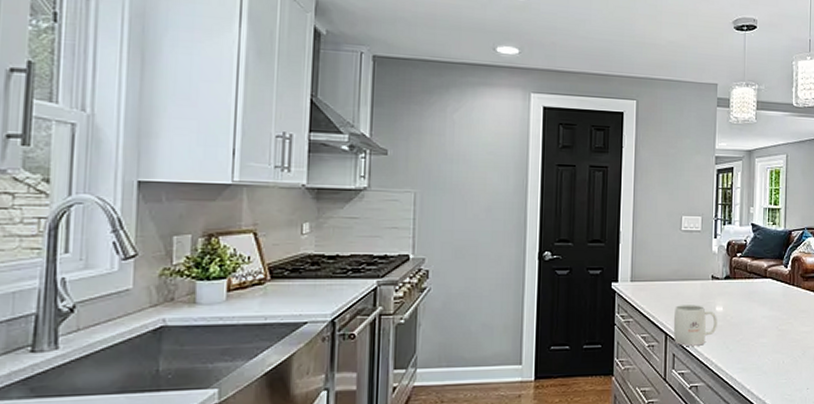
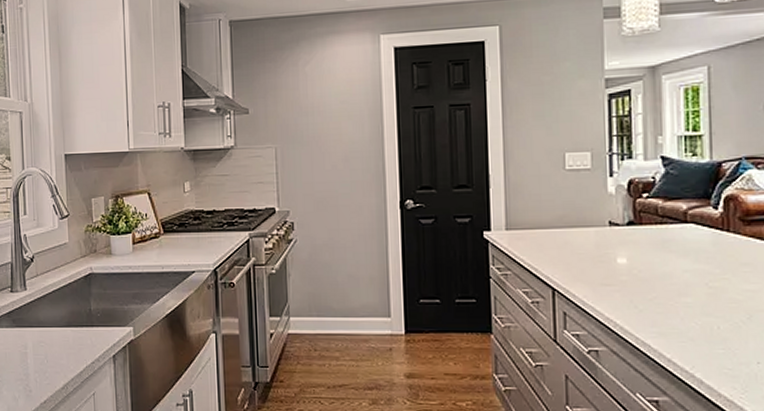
mug: present [673,305,717,346] -> none [561,256,620,304]

